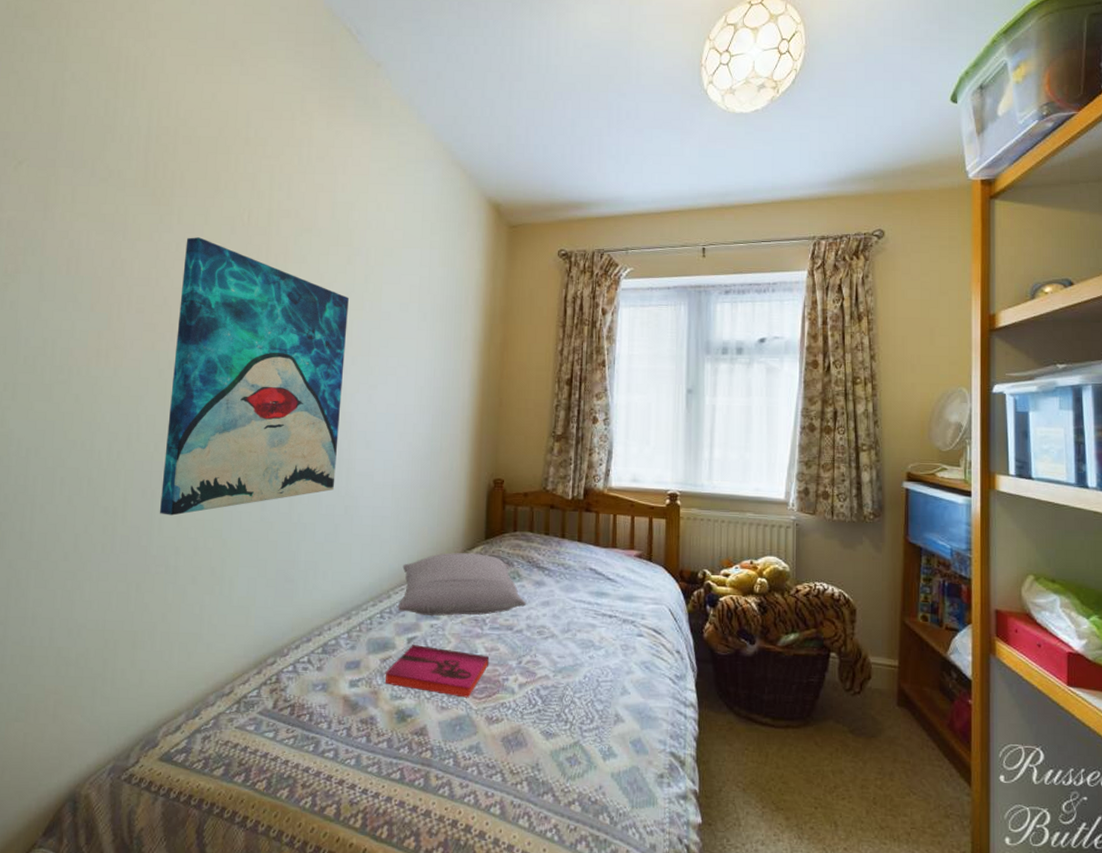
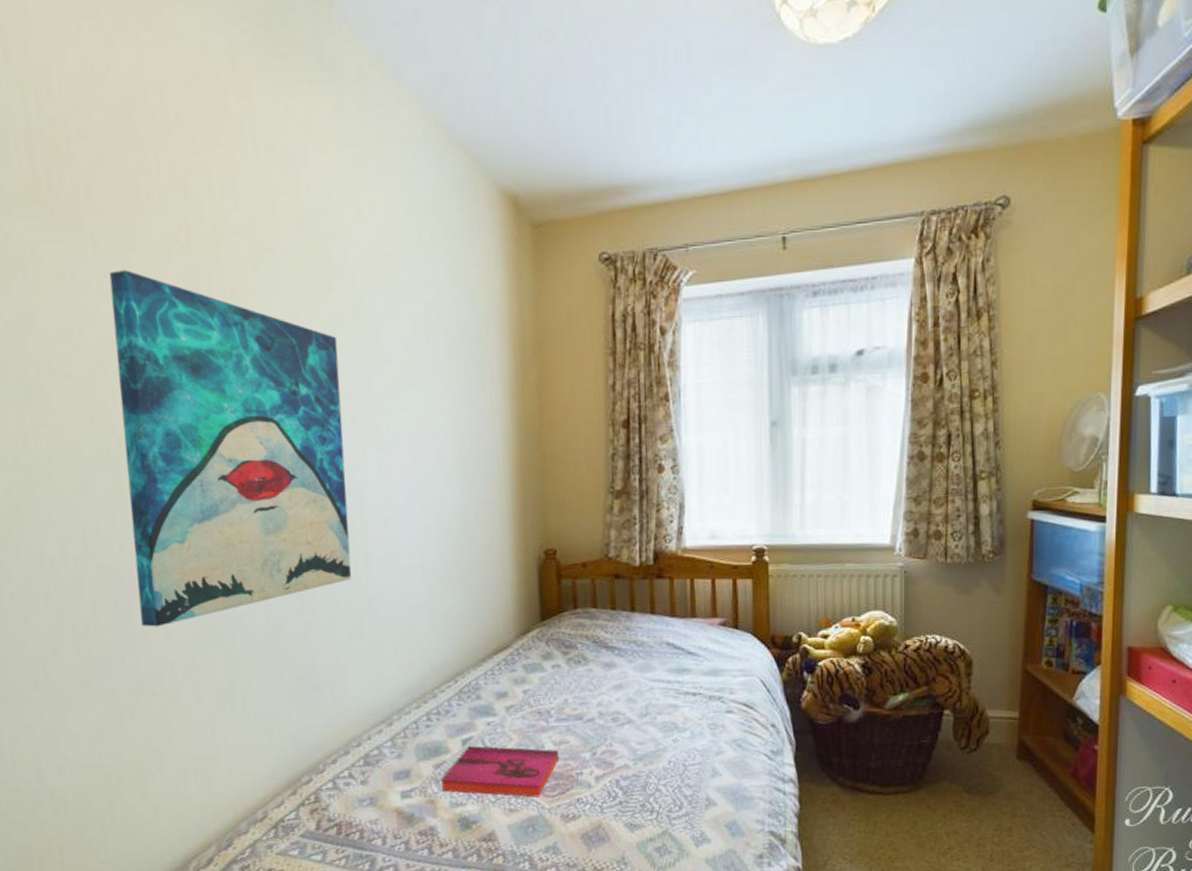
pillow: present [397,552,527,617] -> none [445,638,597,714]

